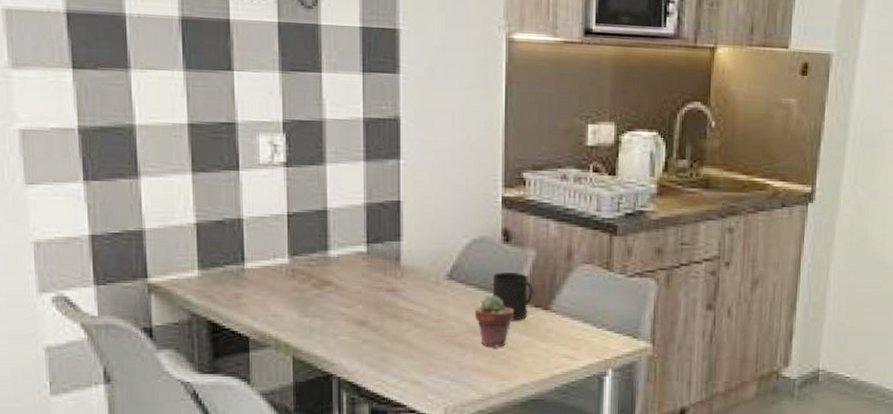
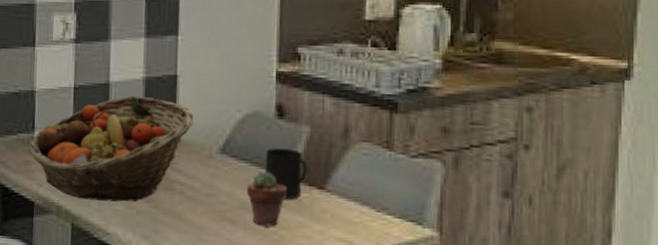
fruit basket: none [239,223,420,332] -> present [29,96,195,202]

